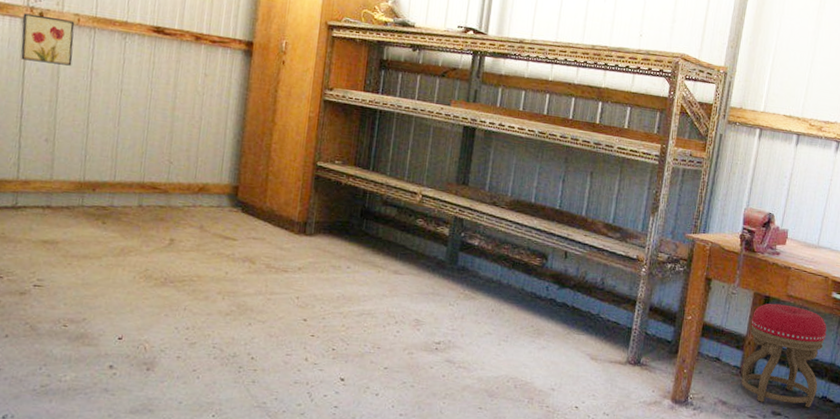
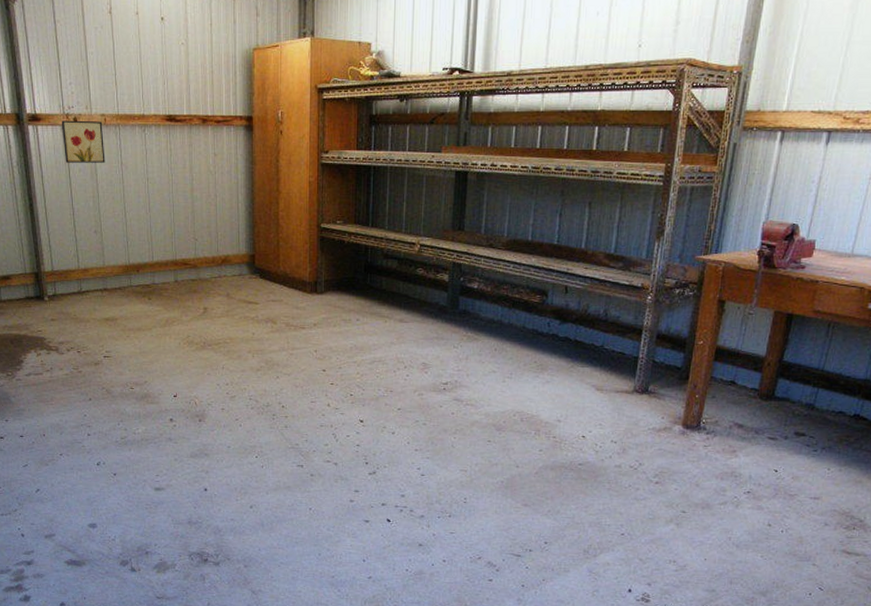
stool: present [741,303,827,408] -> none [759,321,862,427]

